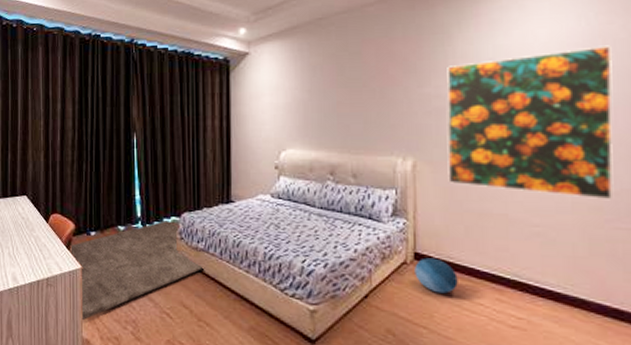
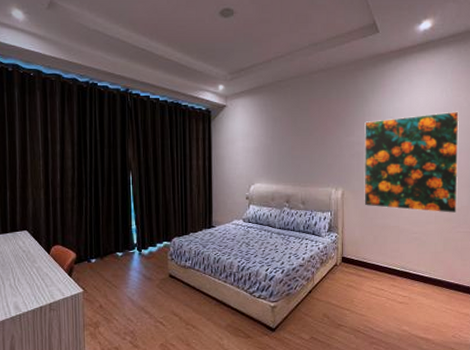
rug: present [70,221,205,320] -> none [72,245,192,336]
ball: present [414,257,458,294] -> none [342,260,369,285]

